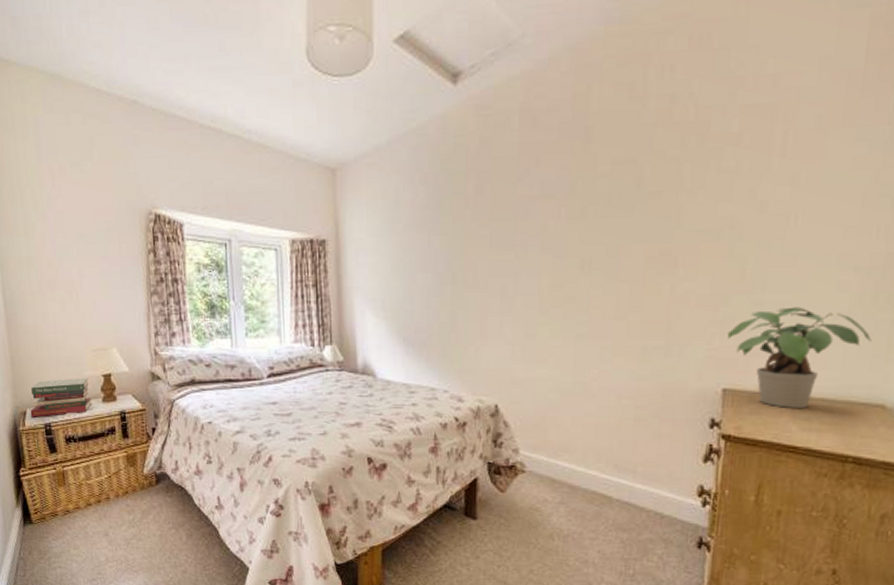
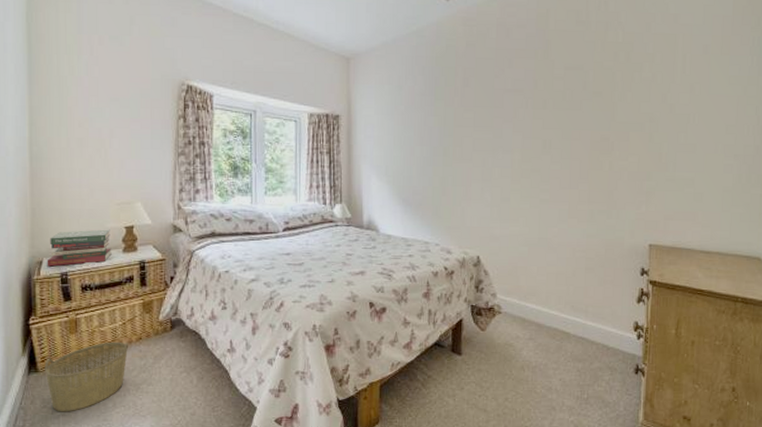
basket: none [38,495,116,565] -> present [44,341,129,412]
potted plant: present [727,307,872,408] -> none [650,182,748,260]

